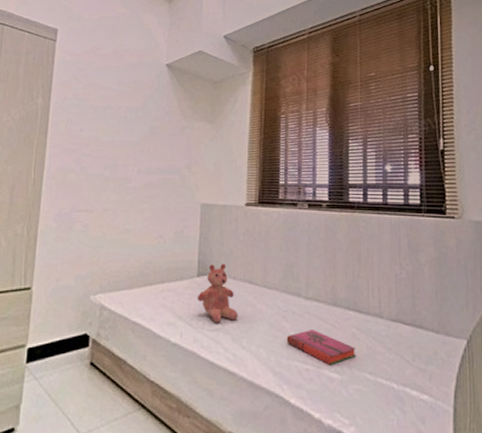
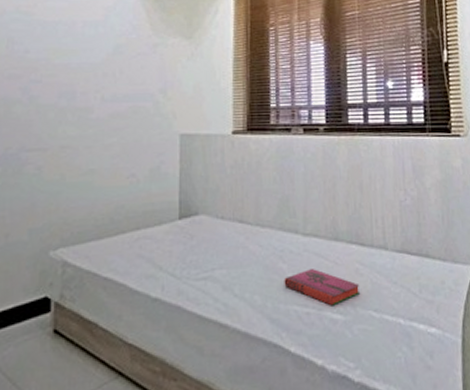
teddy bear: present [197,264,238,323] -> none [179,202,228,271]

